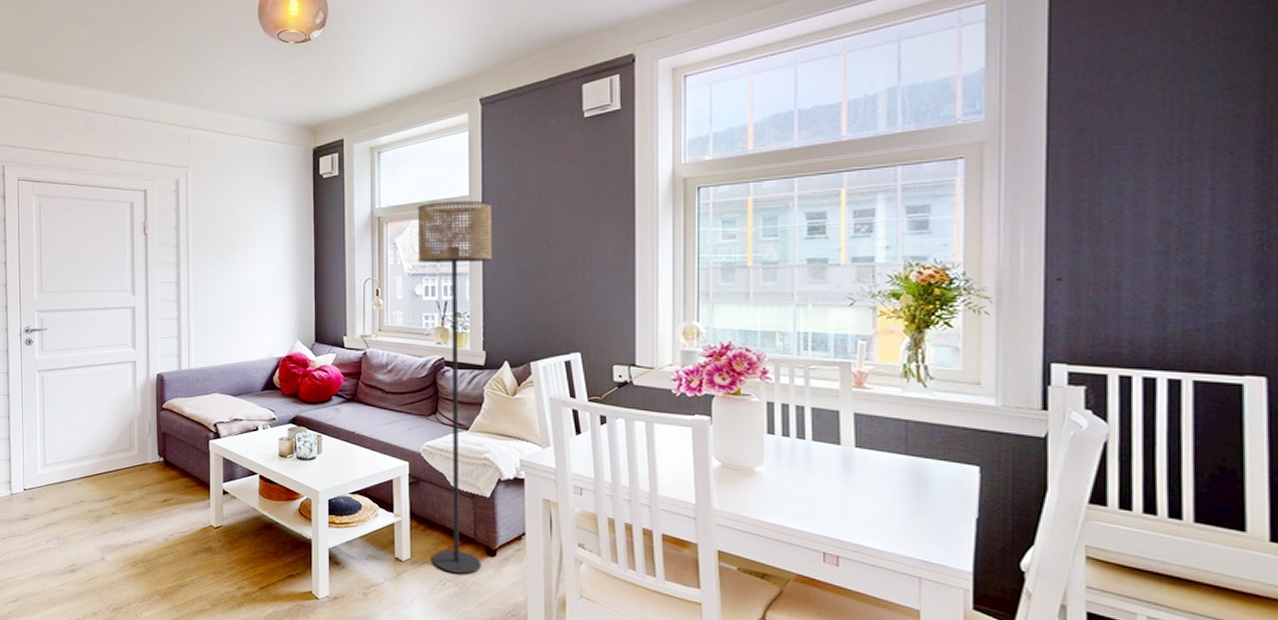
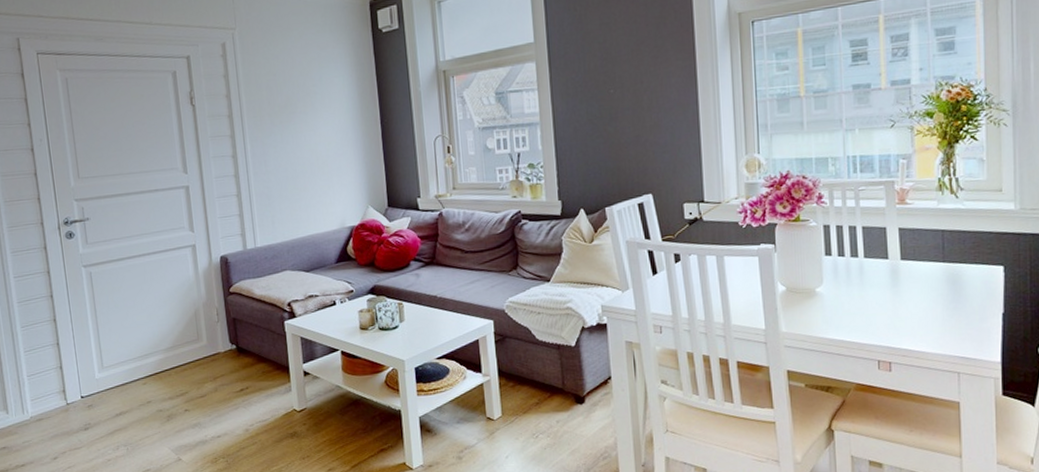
floor lamp: present [417,200,492,574] -> none [483,47,571,425]

